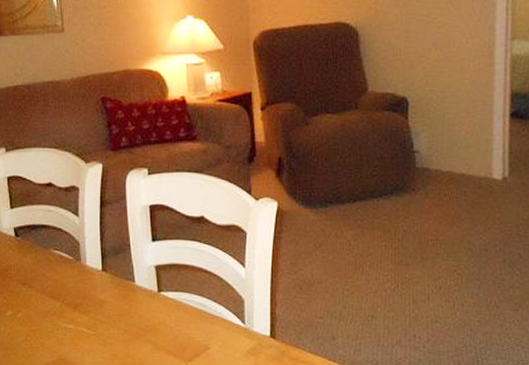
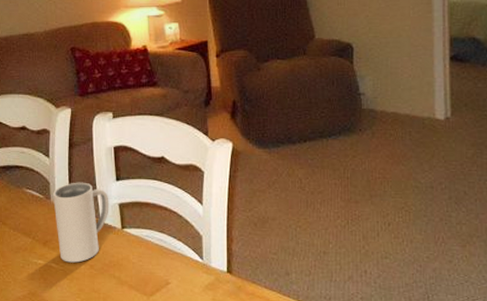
mug: none [83,242,145,328] -> present [53,182,109,263]

